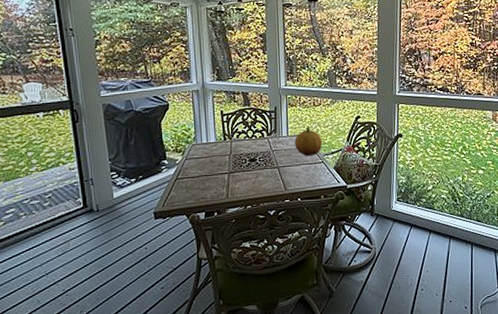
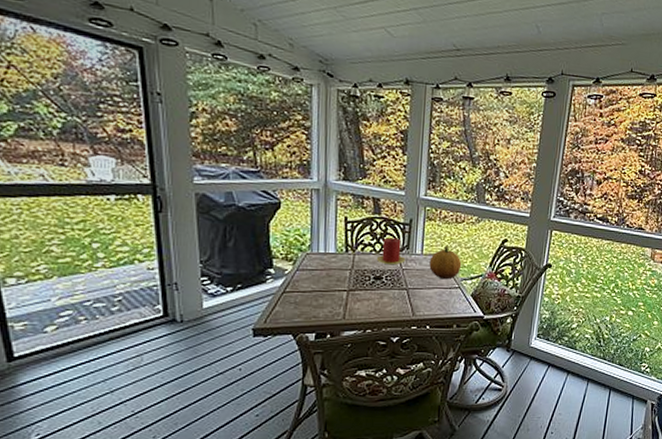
candle: none [249,124,275,148] -> present [376,237,406,265]

